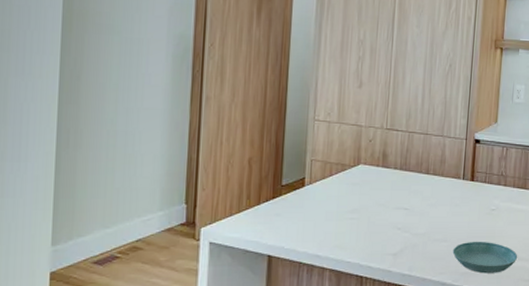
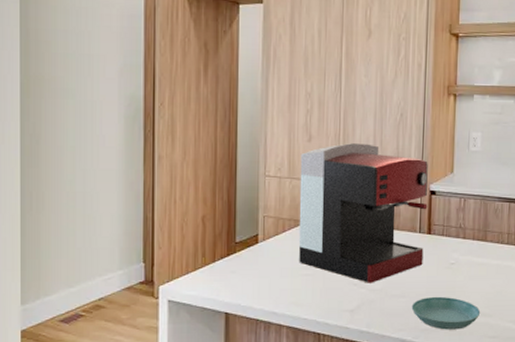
coffee maker: none [345,91,474,228] -> present [299,143,428,283]

